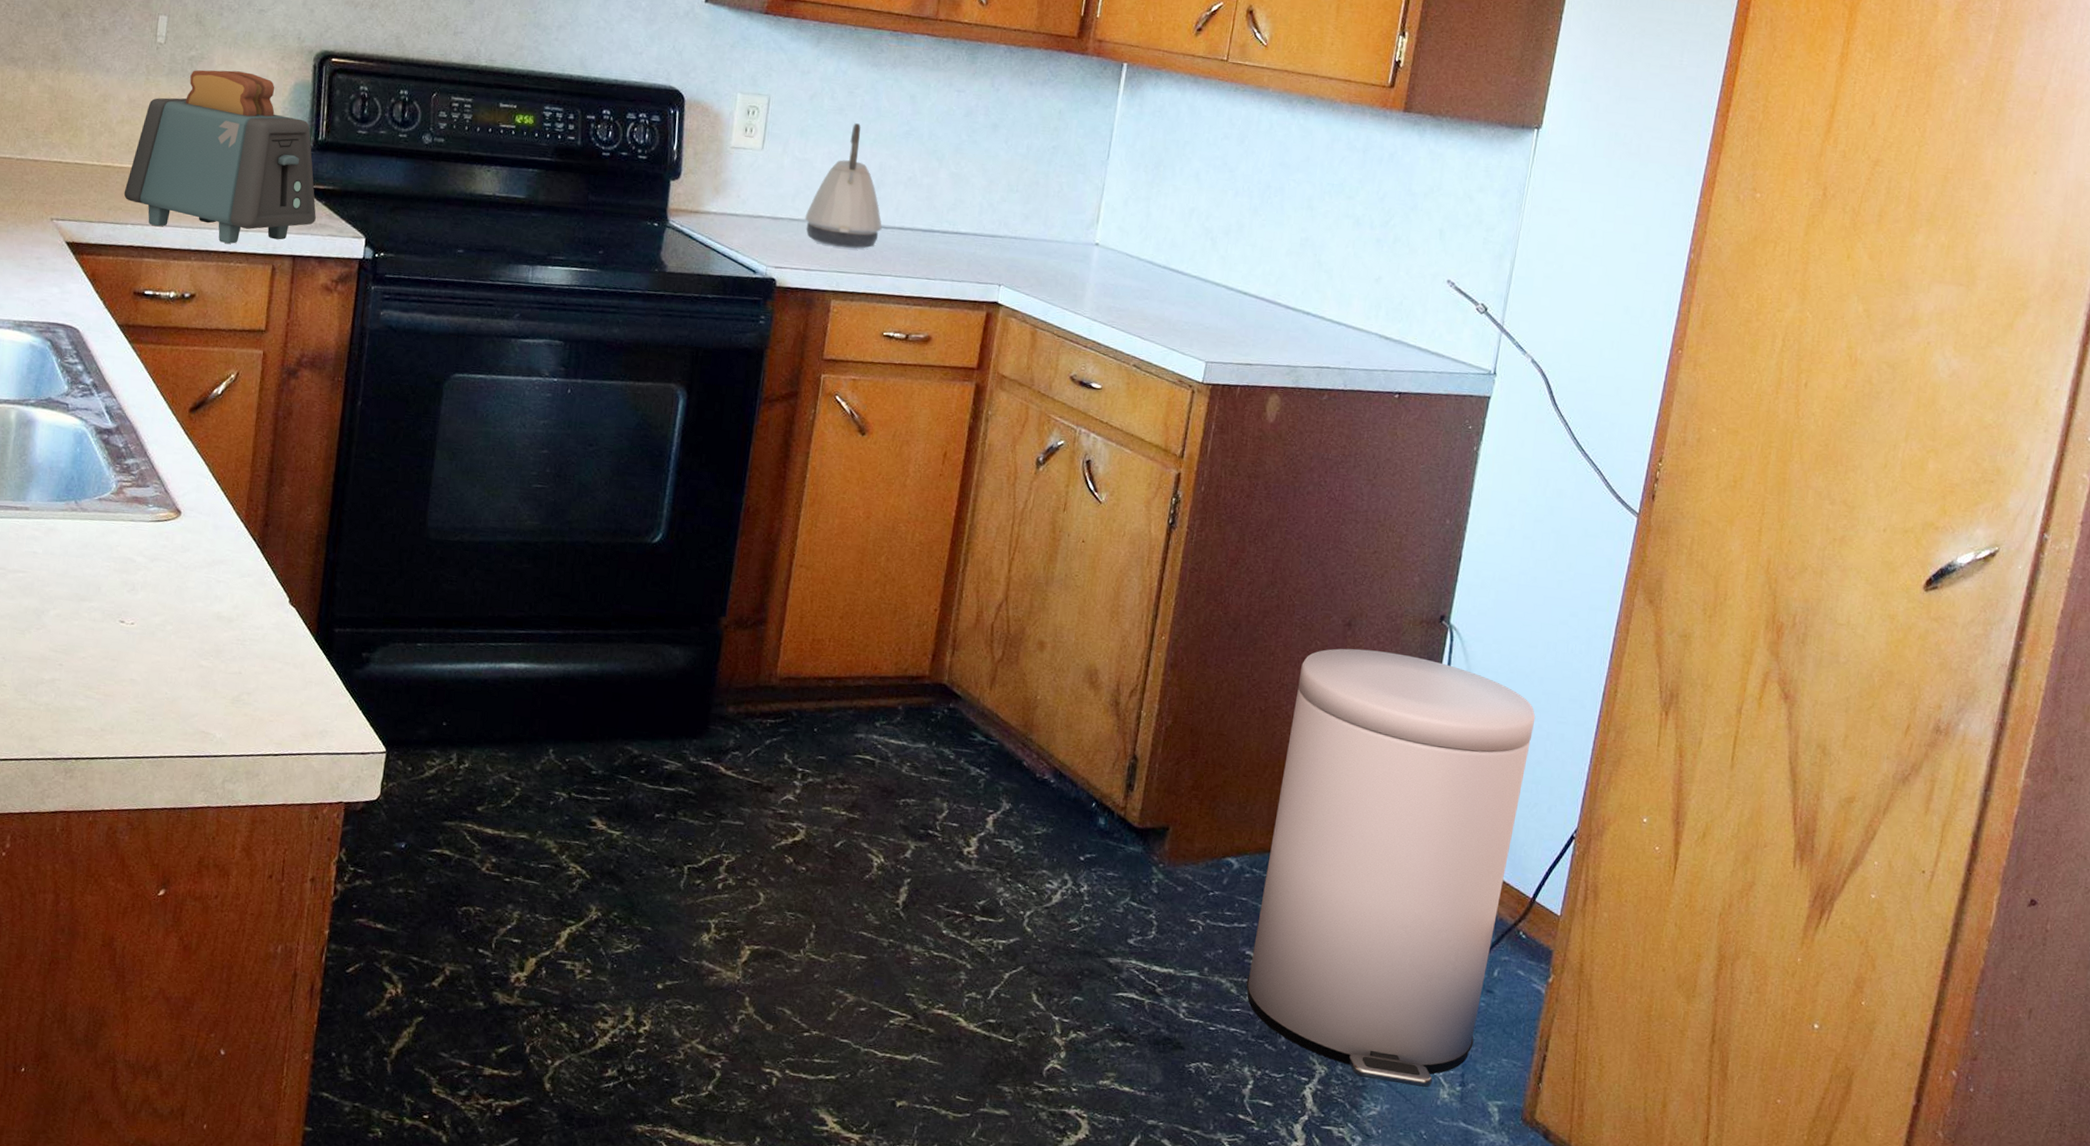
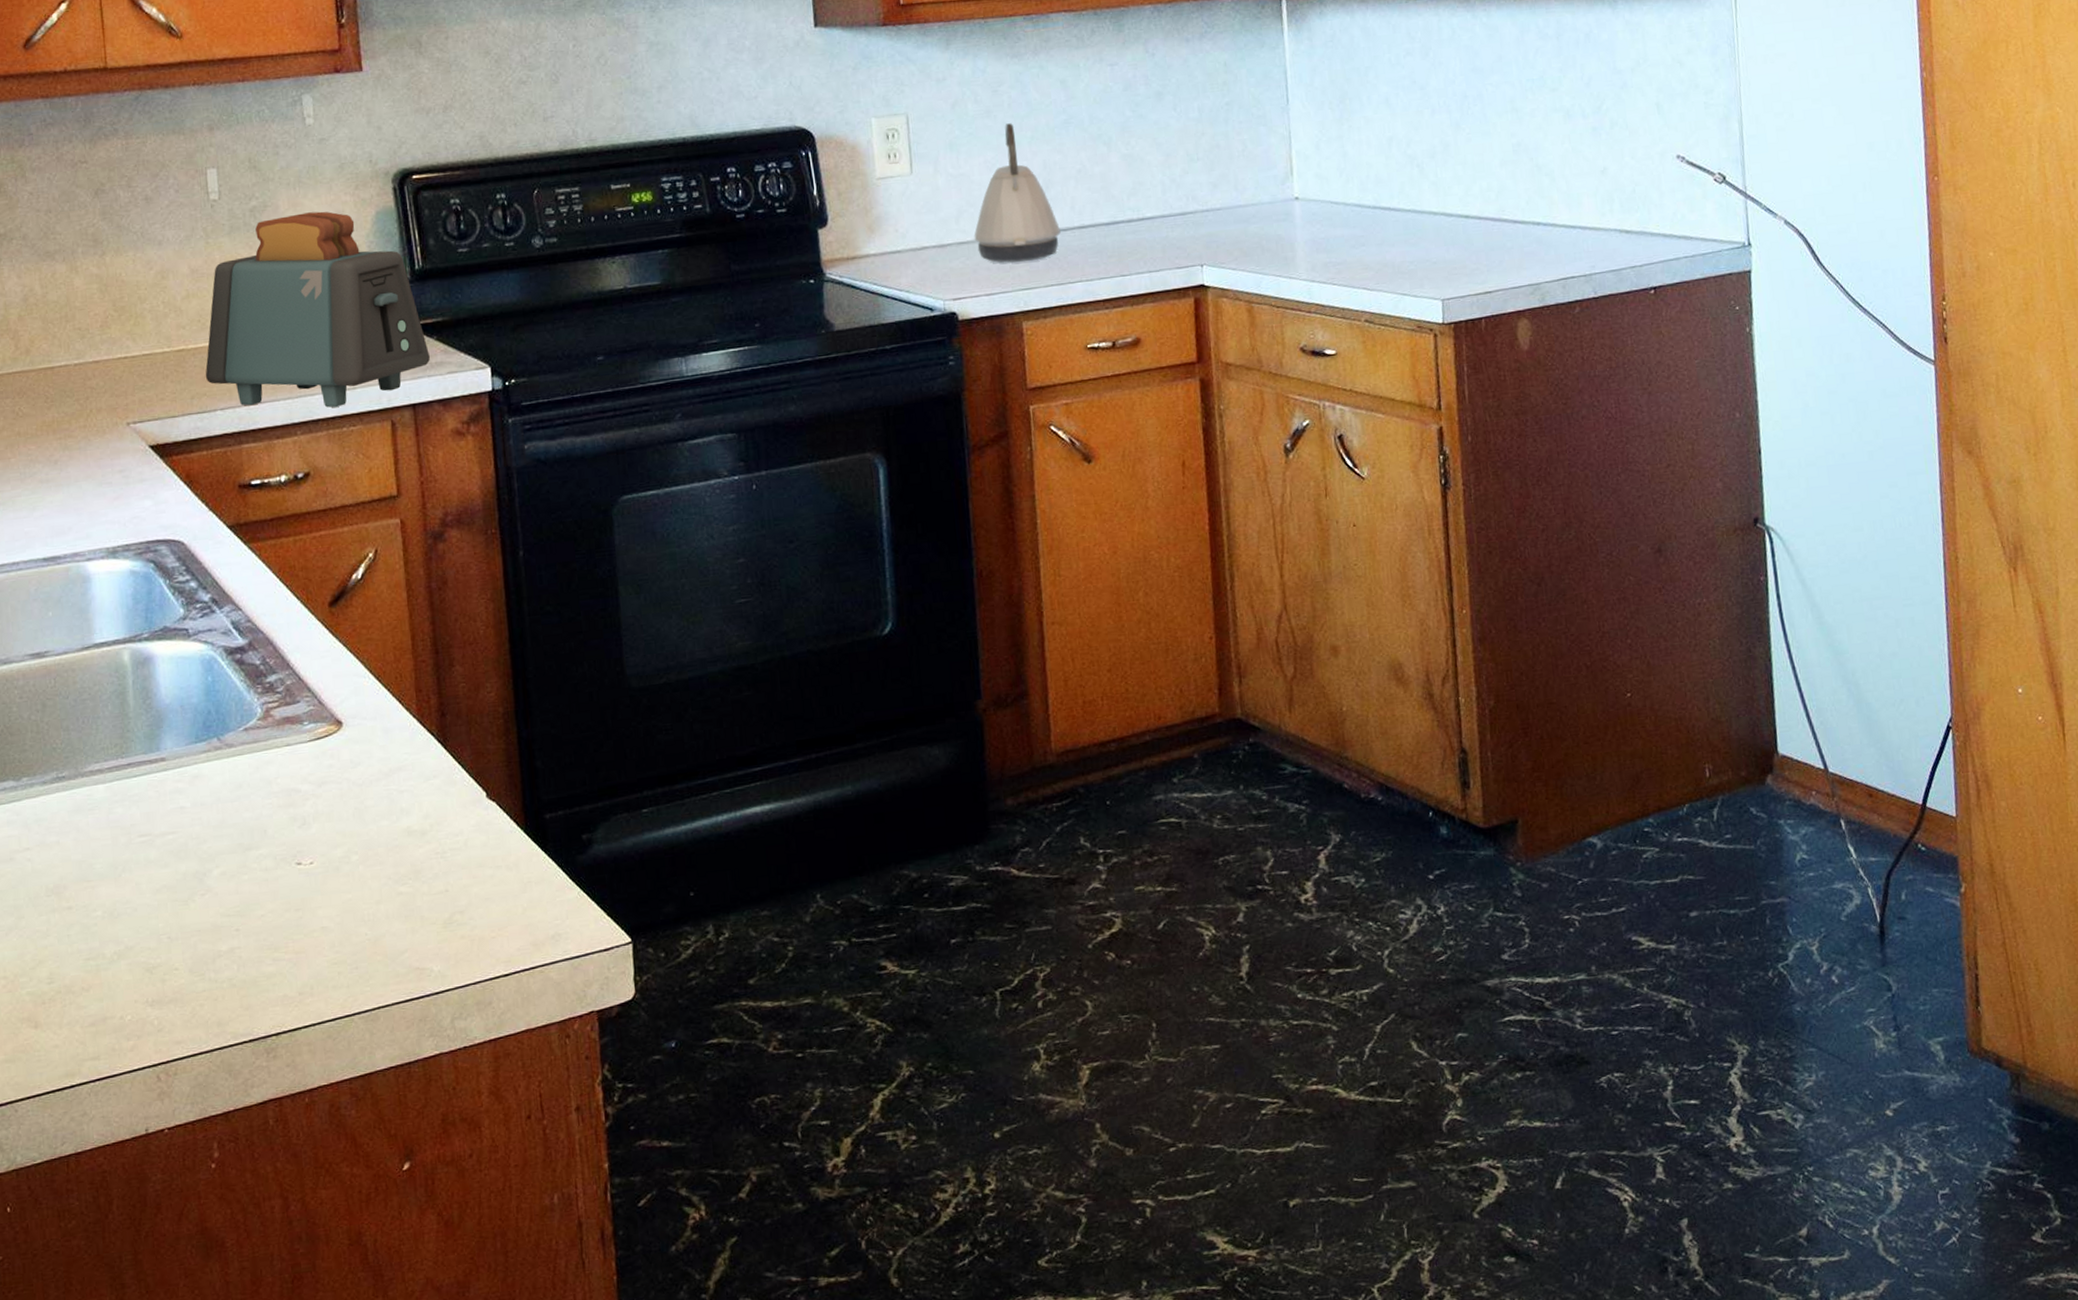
pedal bin: present [1246,648,1536,1087] -> none [1618,569,1898,1047]

